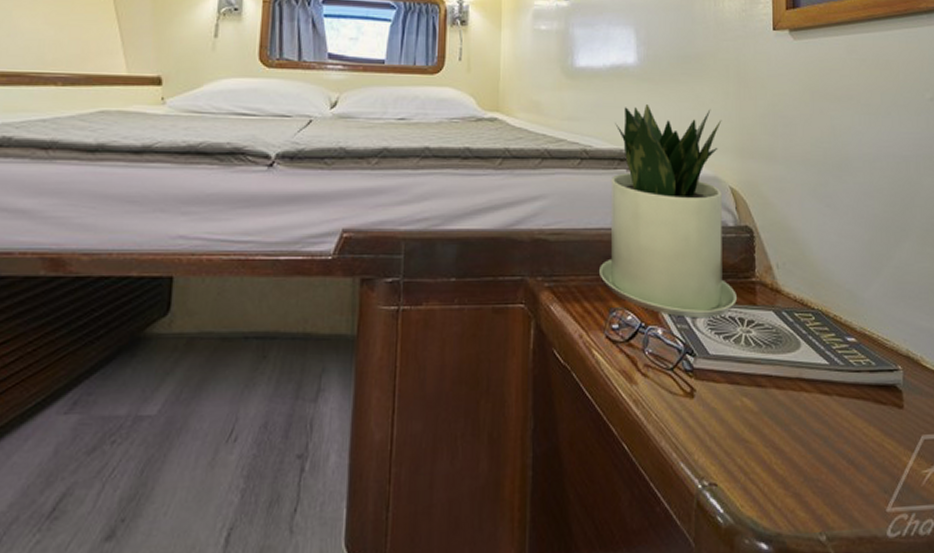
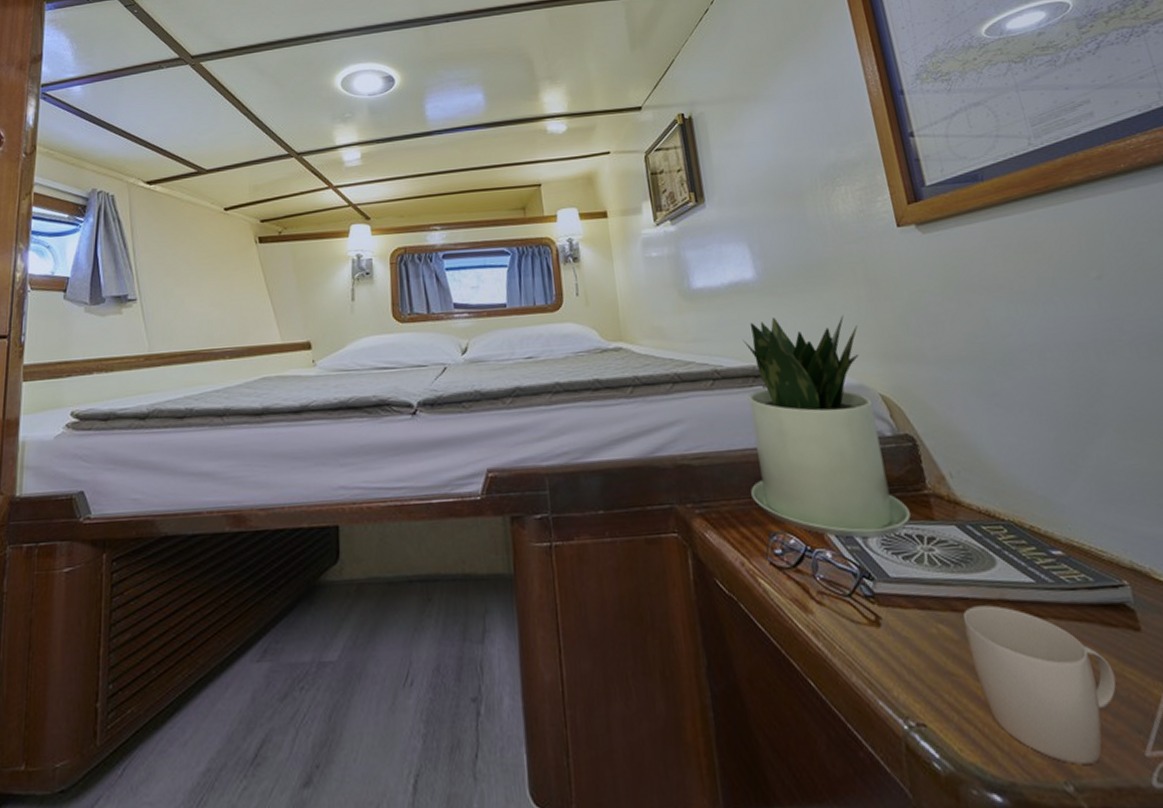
mug: none [764,382,876,518] -> present [963,605,1116,765]

